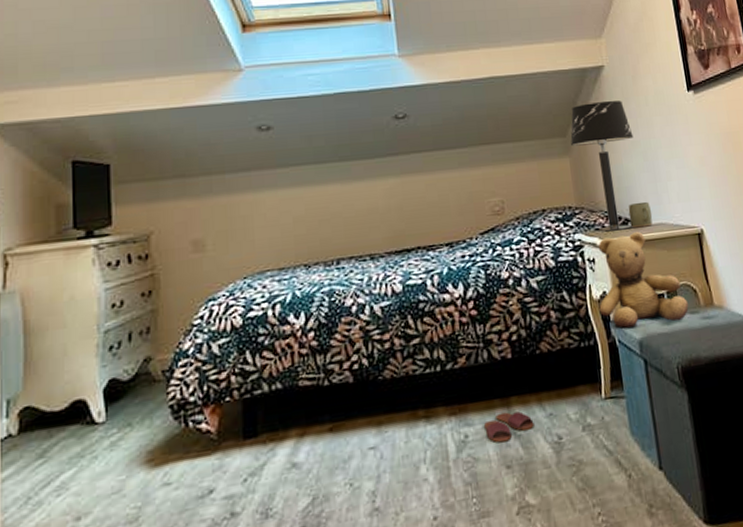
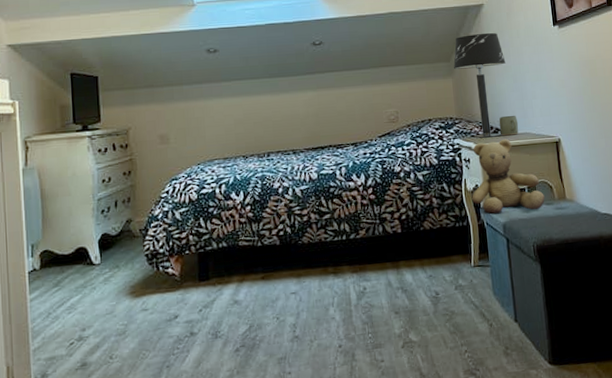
slippers: present [484,411,534,443] -> none [379,272,417,295]

